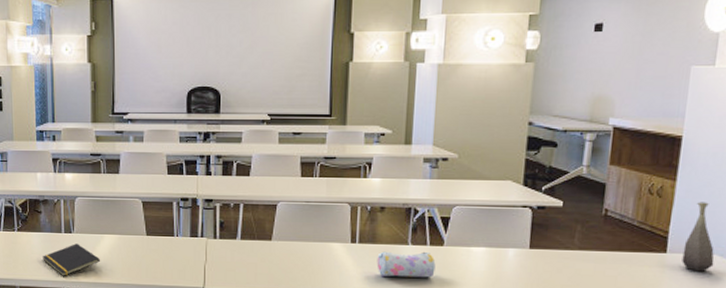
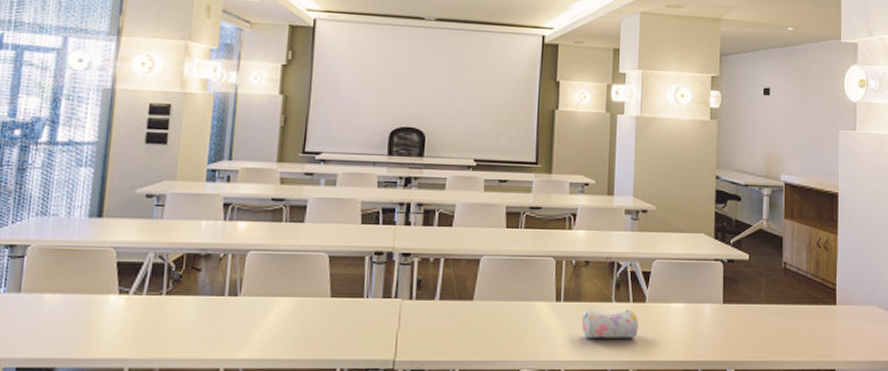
notepad: present [43,244,100,276] -> none [195,309,270,353]
bottle: present [682,202,715,272] -> none [849,254,874,323]

